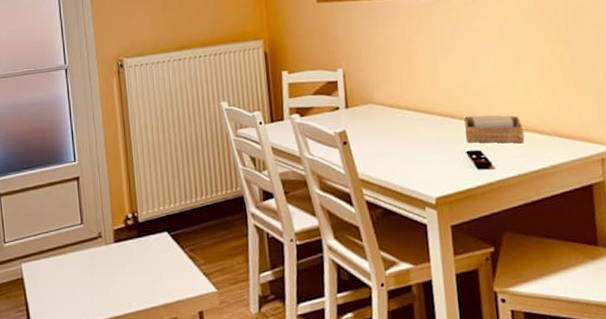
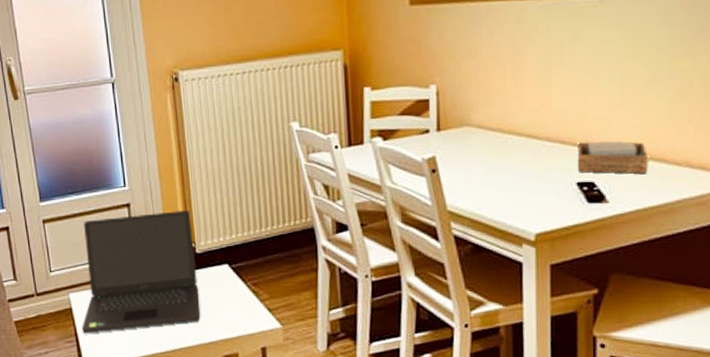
laptop: none [32,182,143,302] -> present [82,210,201,333]

